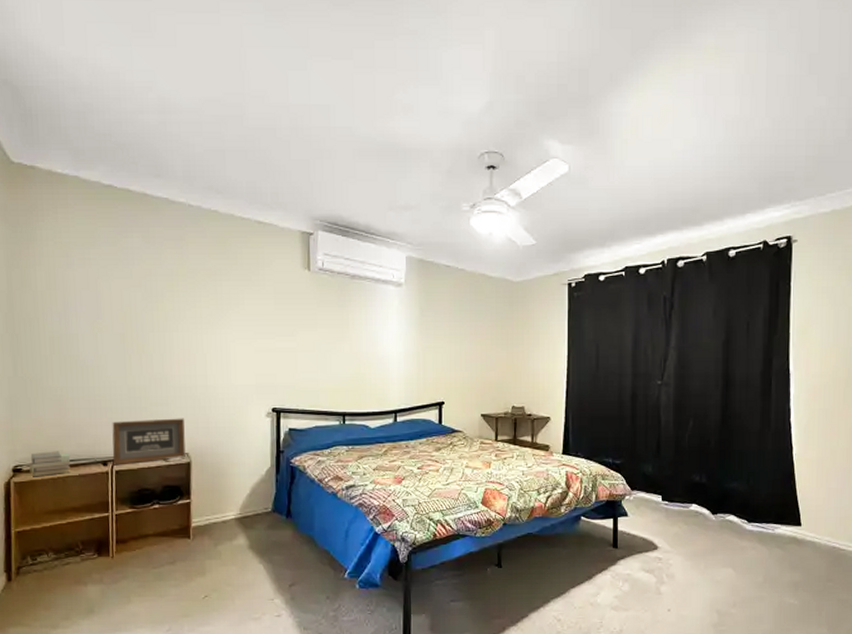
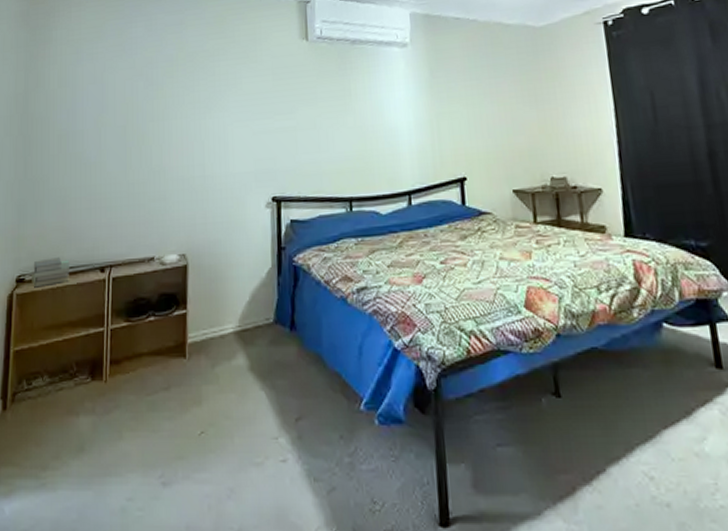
picture frame: present [112,418,186,466] -> none [110,214,182,272]

